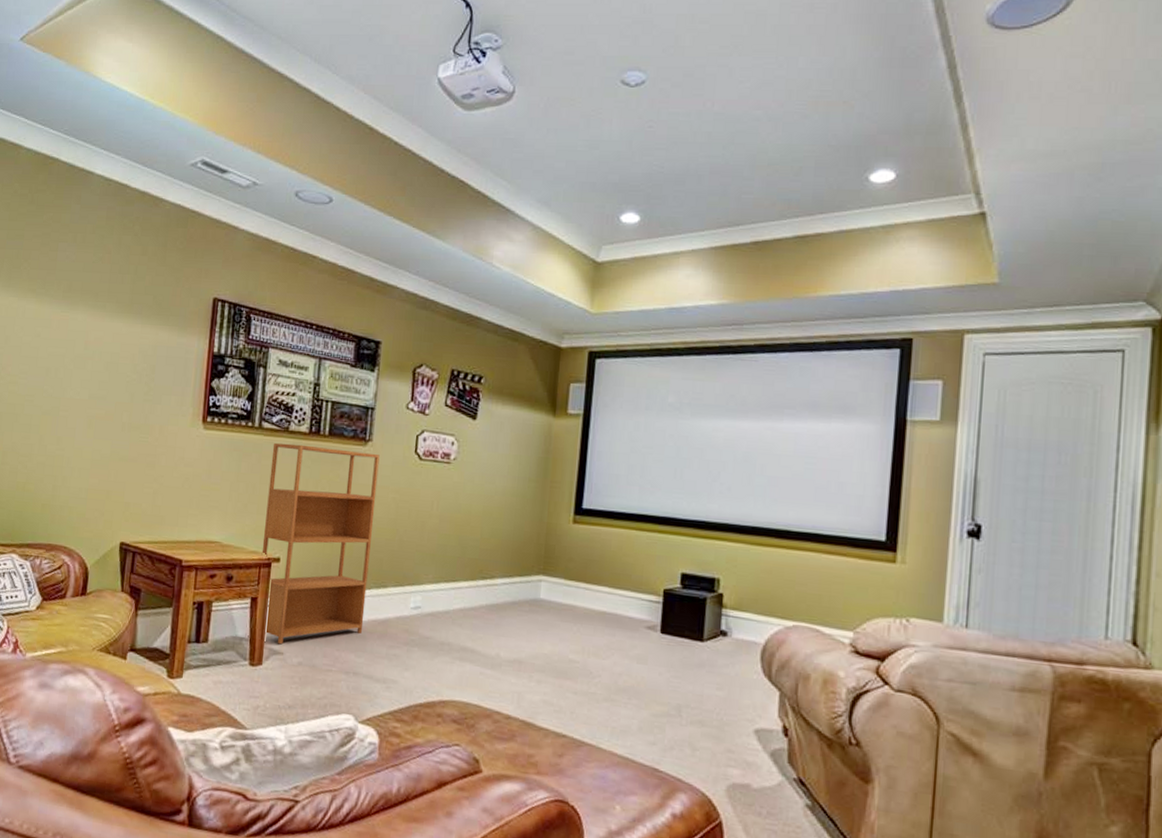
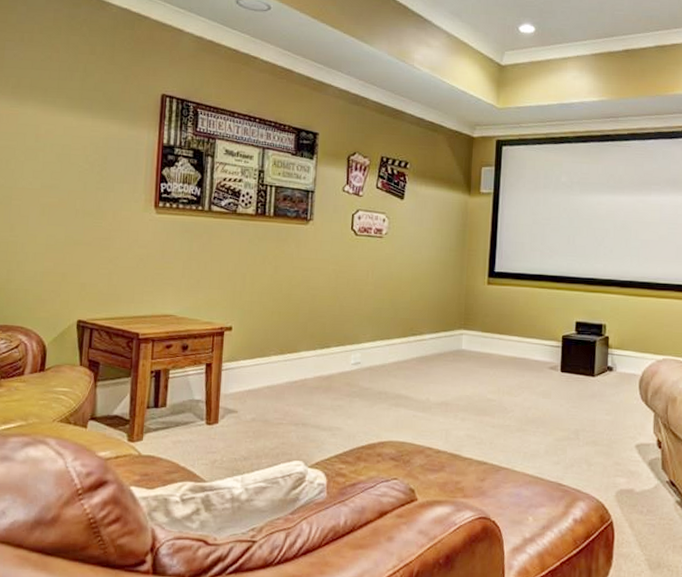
bookshelf: present [261,443,380,645] -> none [214,224,320,404]

